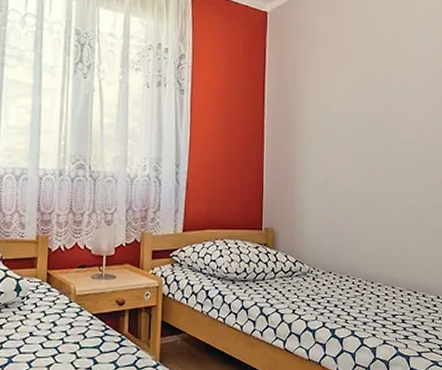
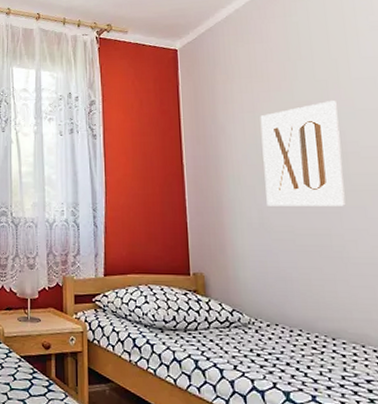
wall art: none [332,76,394,170] -> present [260,101,346,206]

